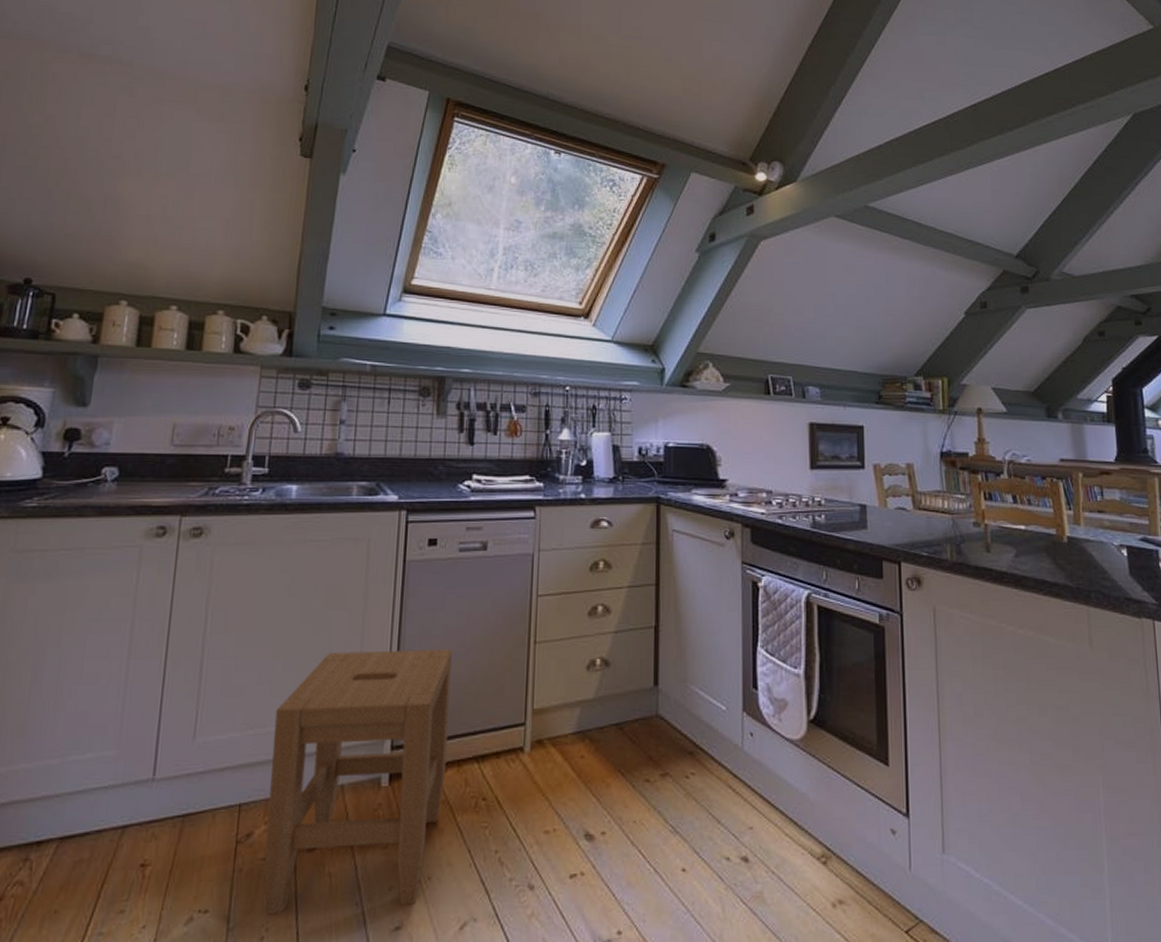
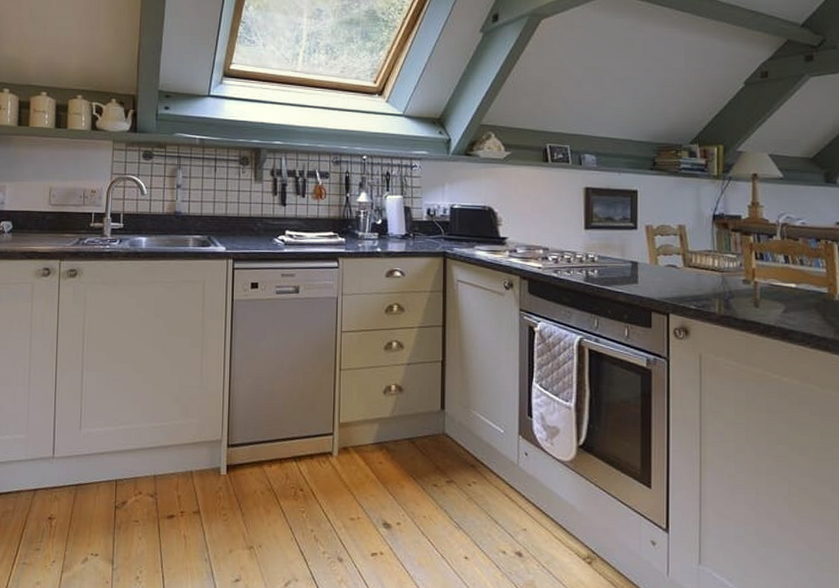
stool: present [263,649,452,915] -> none [136,369,273,564]

